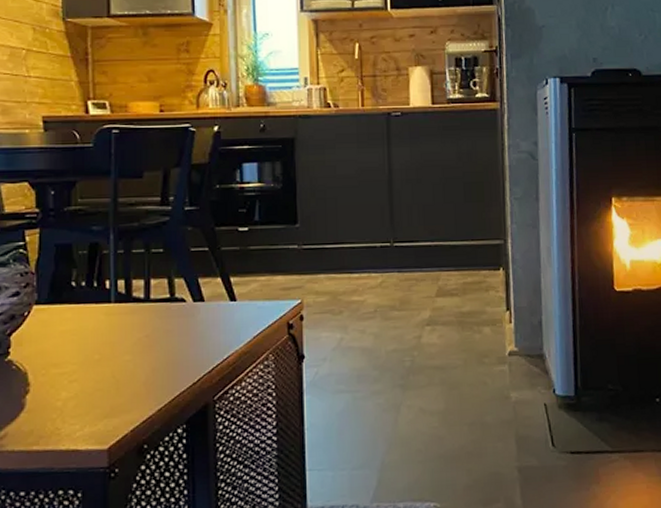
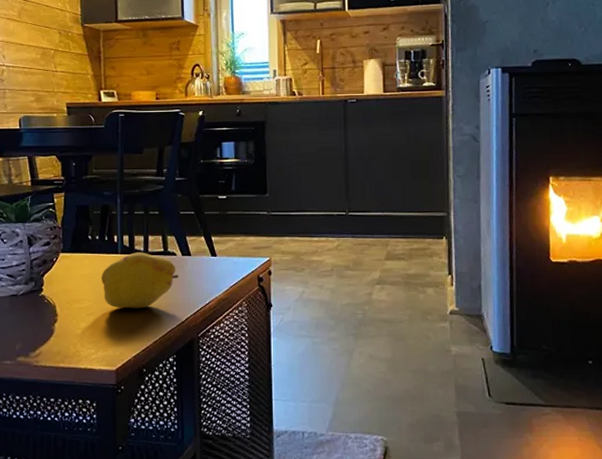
fruit: none [88,299,190,371] -> present [100,252,180,309]

